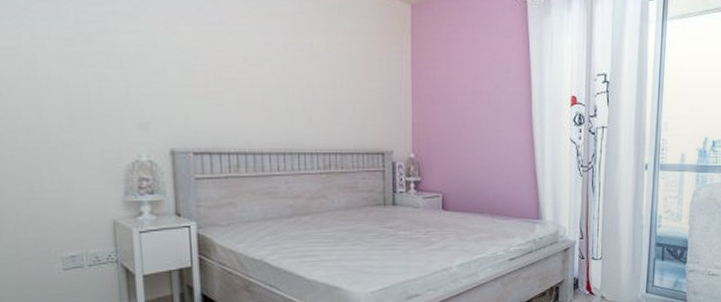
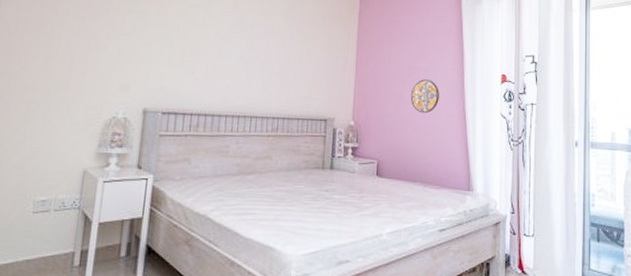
manhole cover: none [474,104,505,142] -> present [410,79,439,114]

